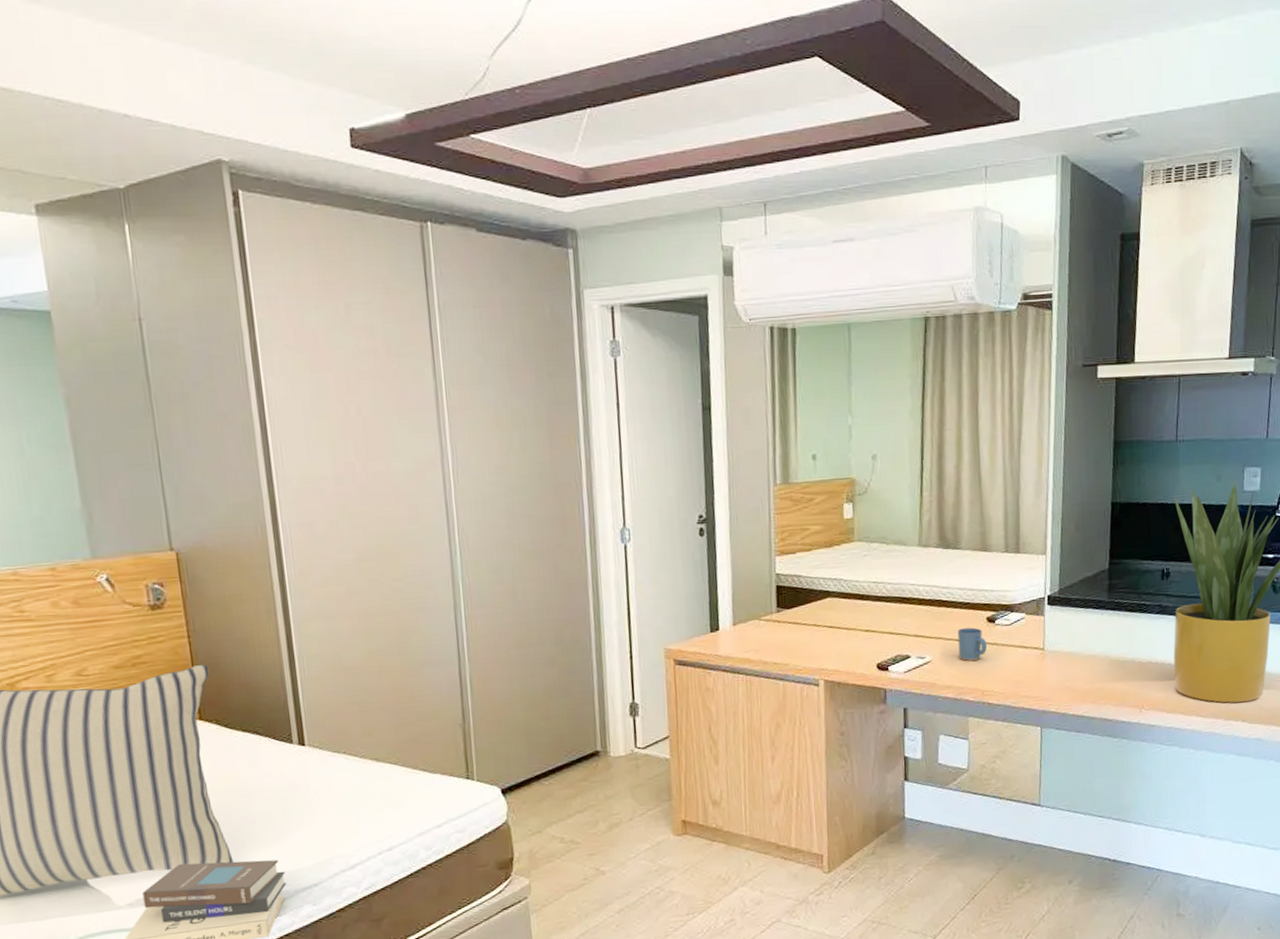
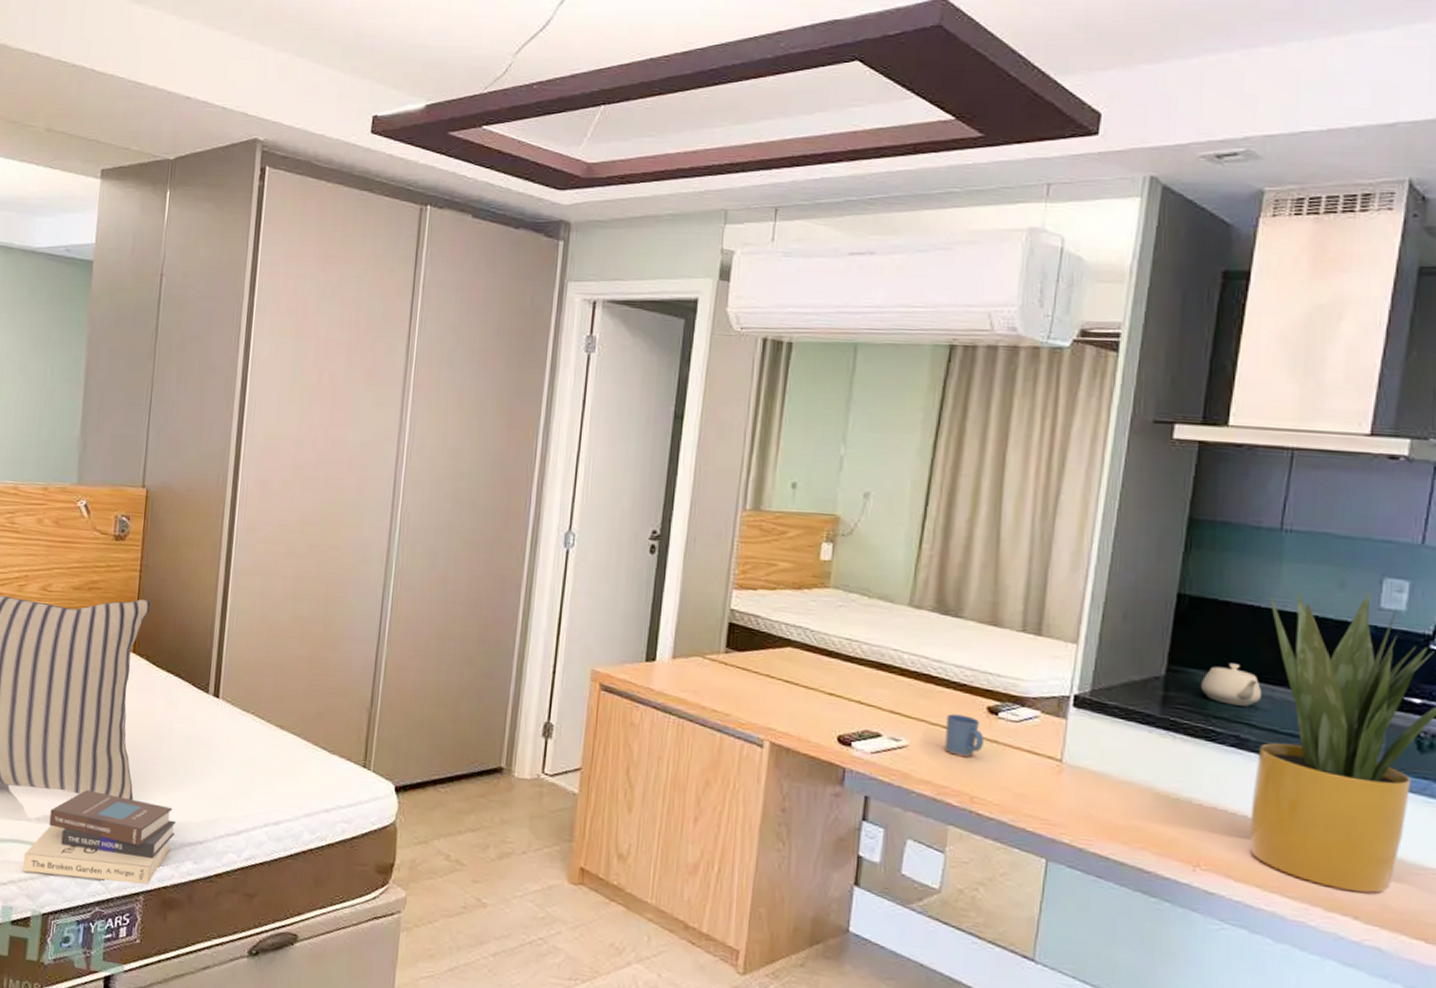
teapot: none [1133,550,1174,582] -> present [1200,663,1263,707]

